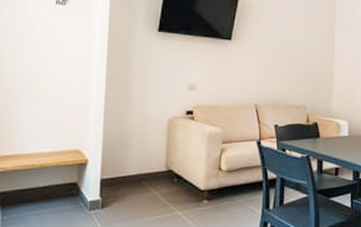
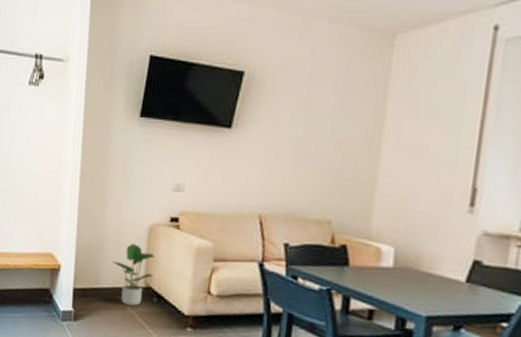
potted plant: none [137,134,174,188] -> present [113,242,154,306]

